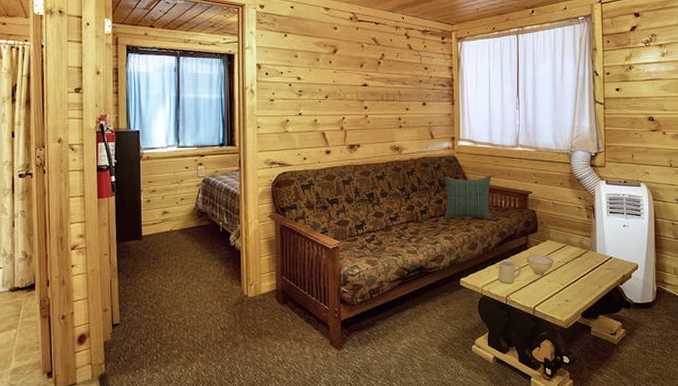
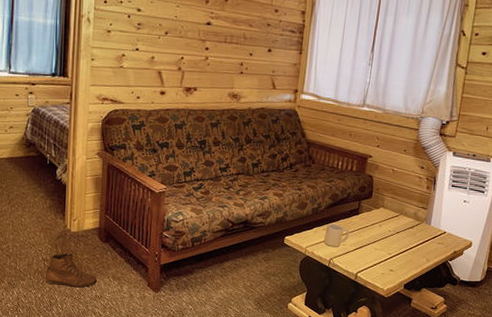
hiking boot: none [224,319,279,355] -> present [44,252,98,288]
pillow: present [444,176,492,222] -> none [276,131,332,182]
bowl: present [526,254,554,275] -> none [355,220,384,242]

